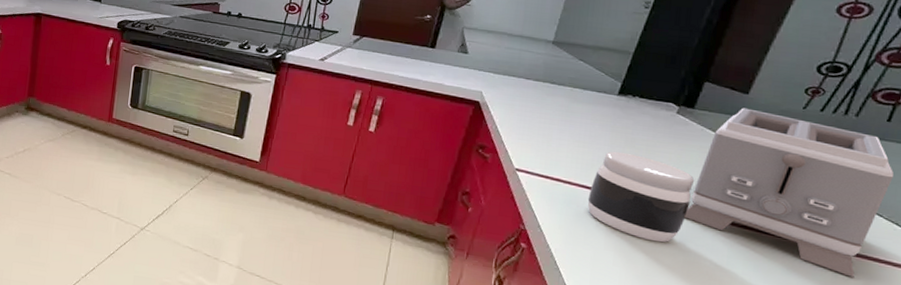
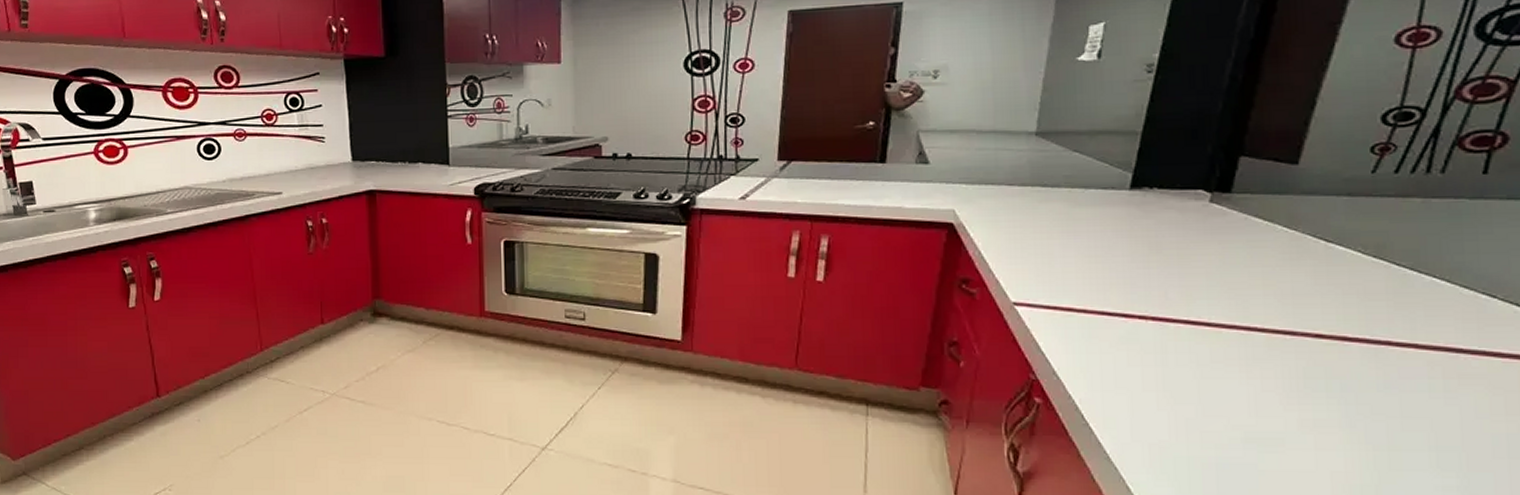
jar: present [587,151,695,243] -> none [1112,262,1247,372]
toaster: present [684,107,894,277] -> none [1240,182,1504,381]

